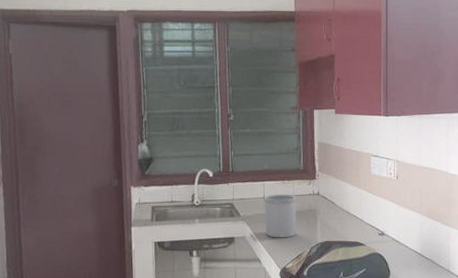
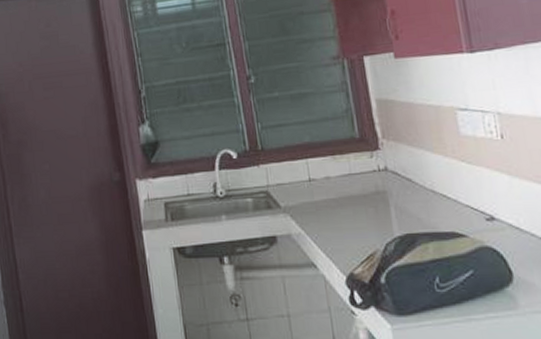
utensil holder: present [263,194,297,238] -> none [309,172,362,234]

